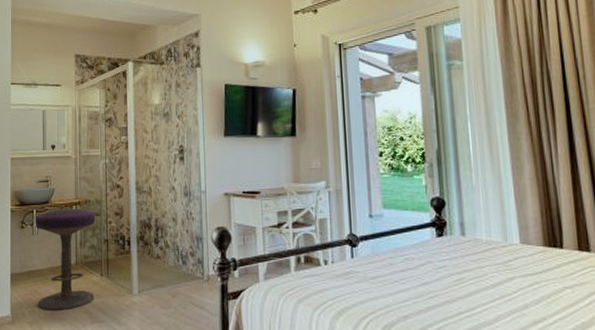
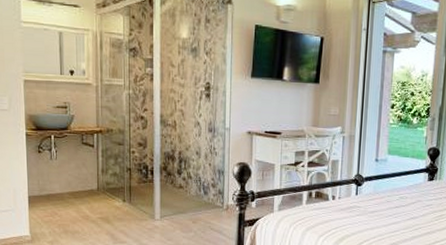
stool: present [36,208,96,310] -> none [54,136,118,232]

